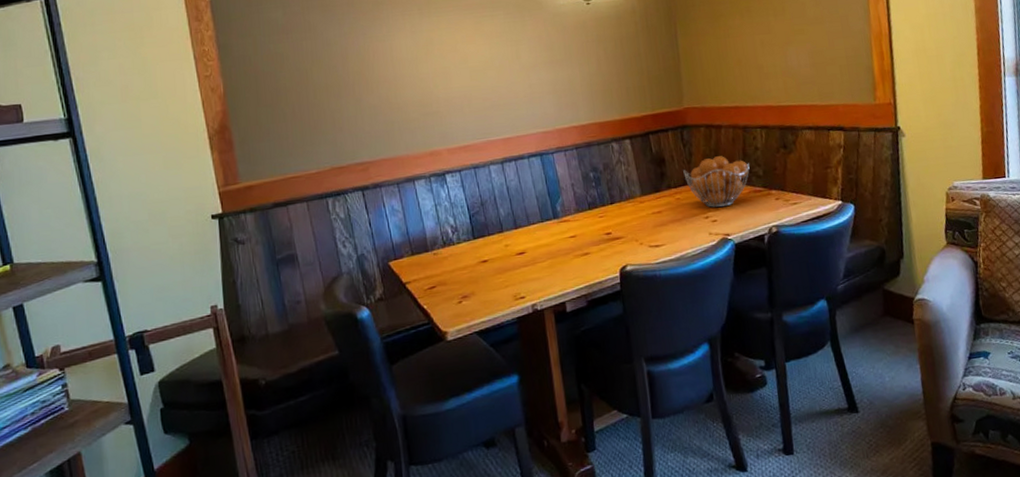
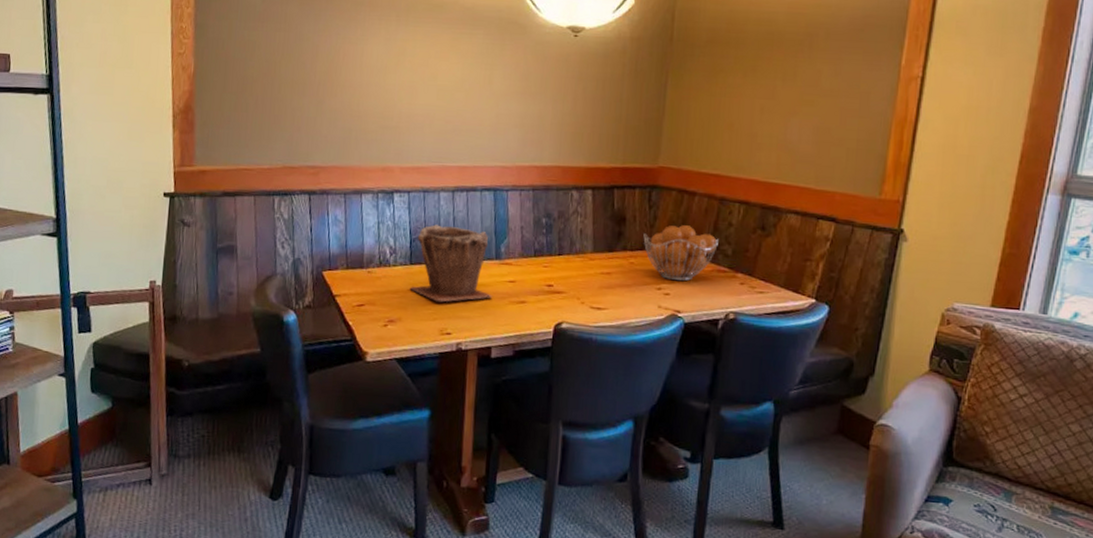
plant pot: none [475,195,558,270] -> present [409,224,493,303]

